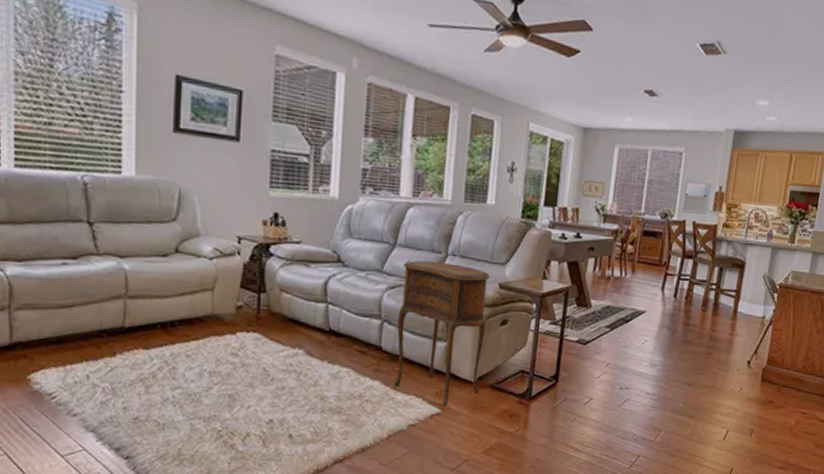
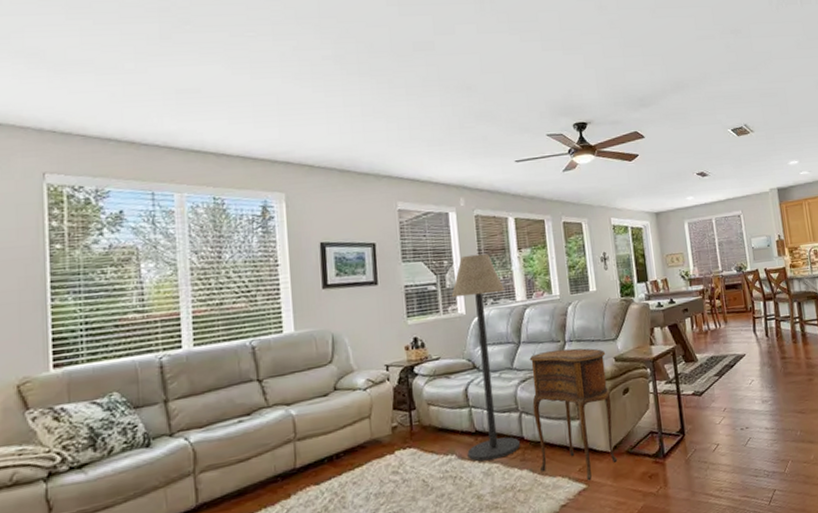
floor lamp: none [316,129,390,364] -> present [451,253,520,462]

